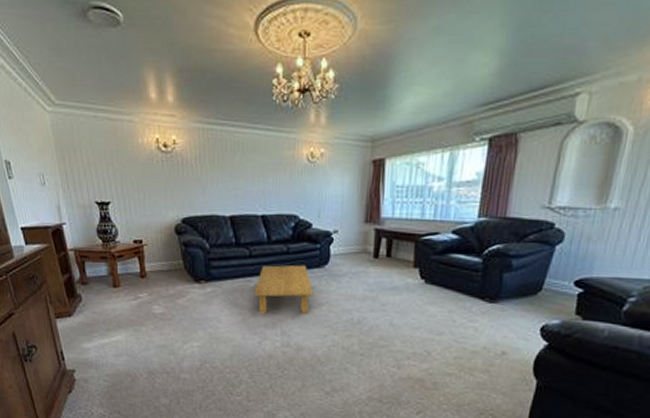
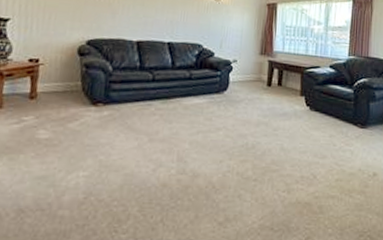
coffee table: present [254,264,314,314] -> none [153,89,213,139]

